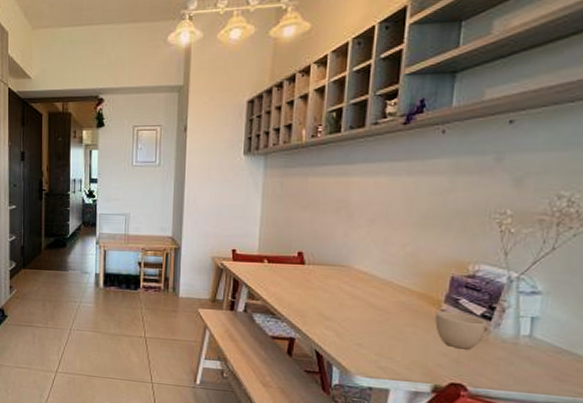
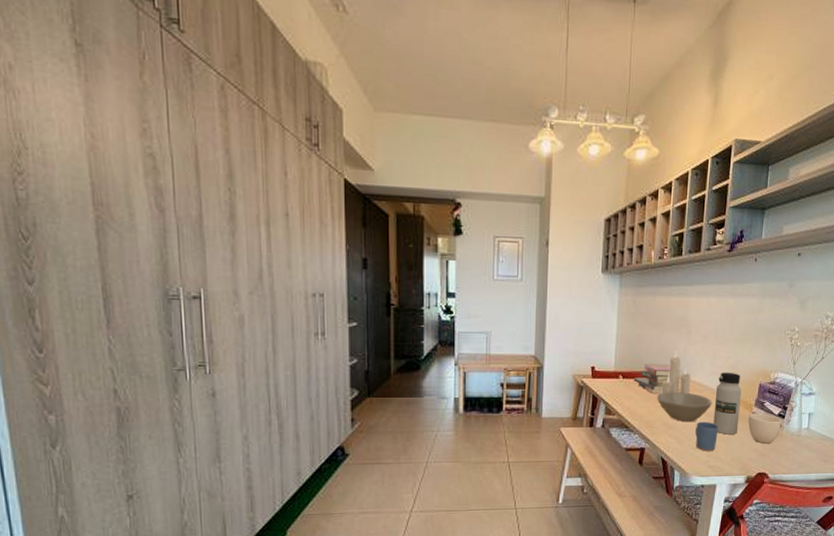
books: none [280,248,341,282] -> present [633,363,681,393]
bowl: none [310,279,383,315] -> present [657,392,712,423]
candle: none [316,235,353,283] -> present [662,350,691,393]
mug: none [360,315,392,350] -> present [695,421,719,451]
water bottle: none [384,260,425,334] -> present [713,372,742,435]

